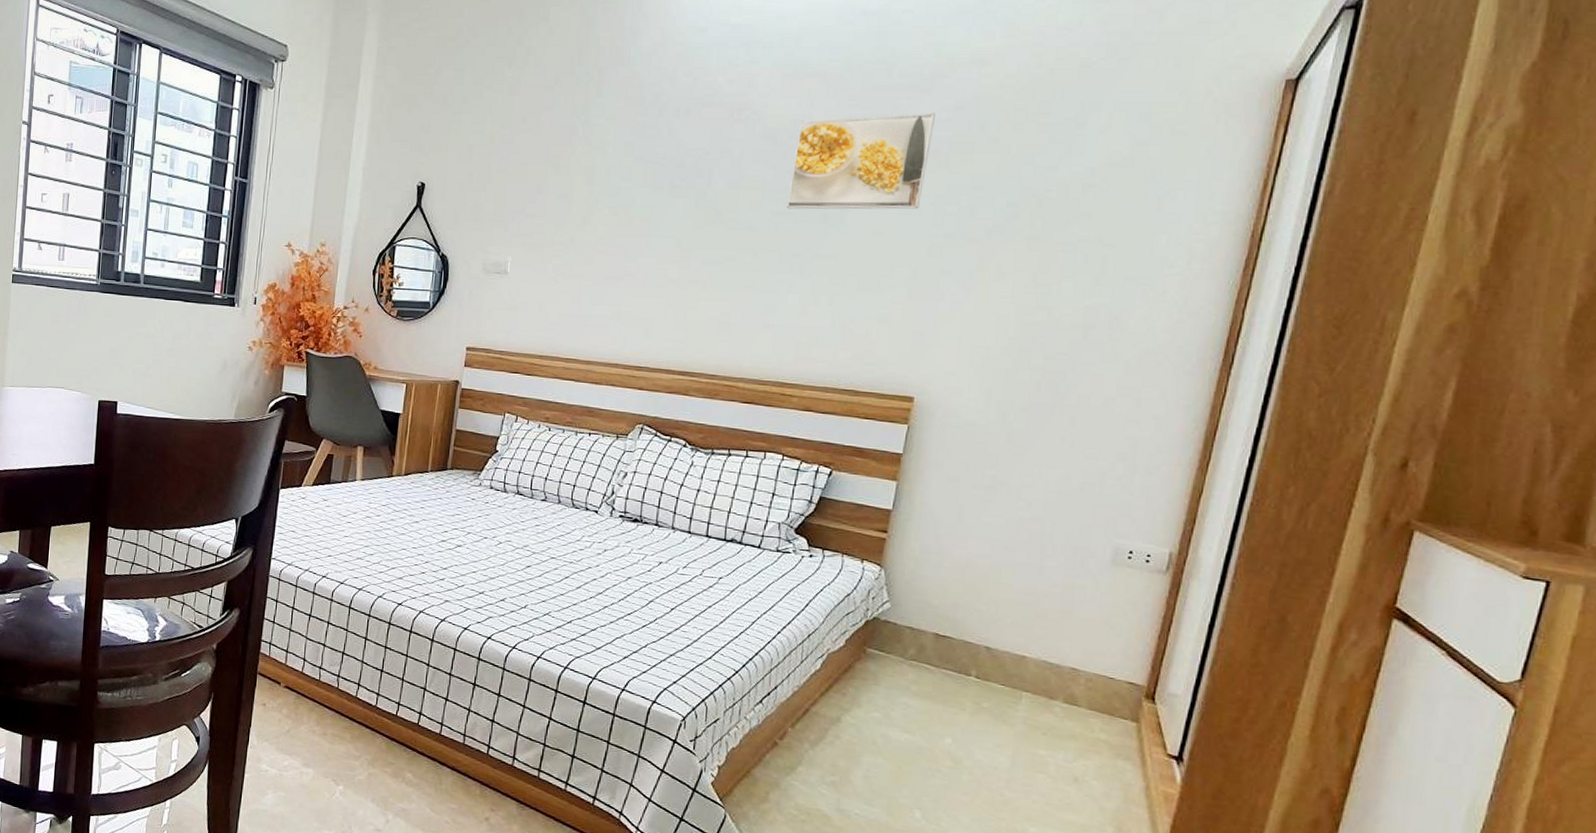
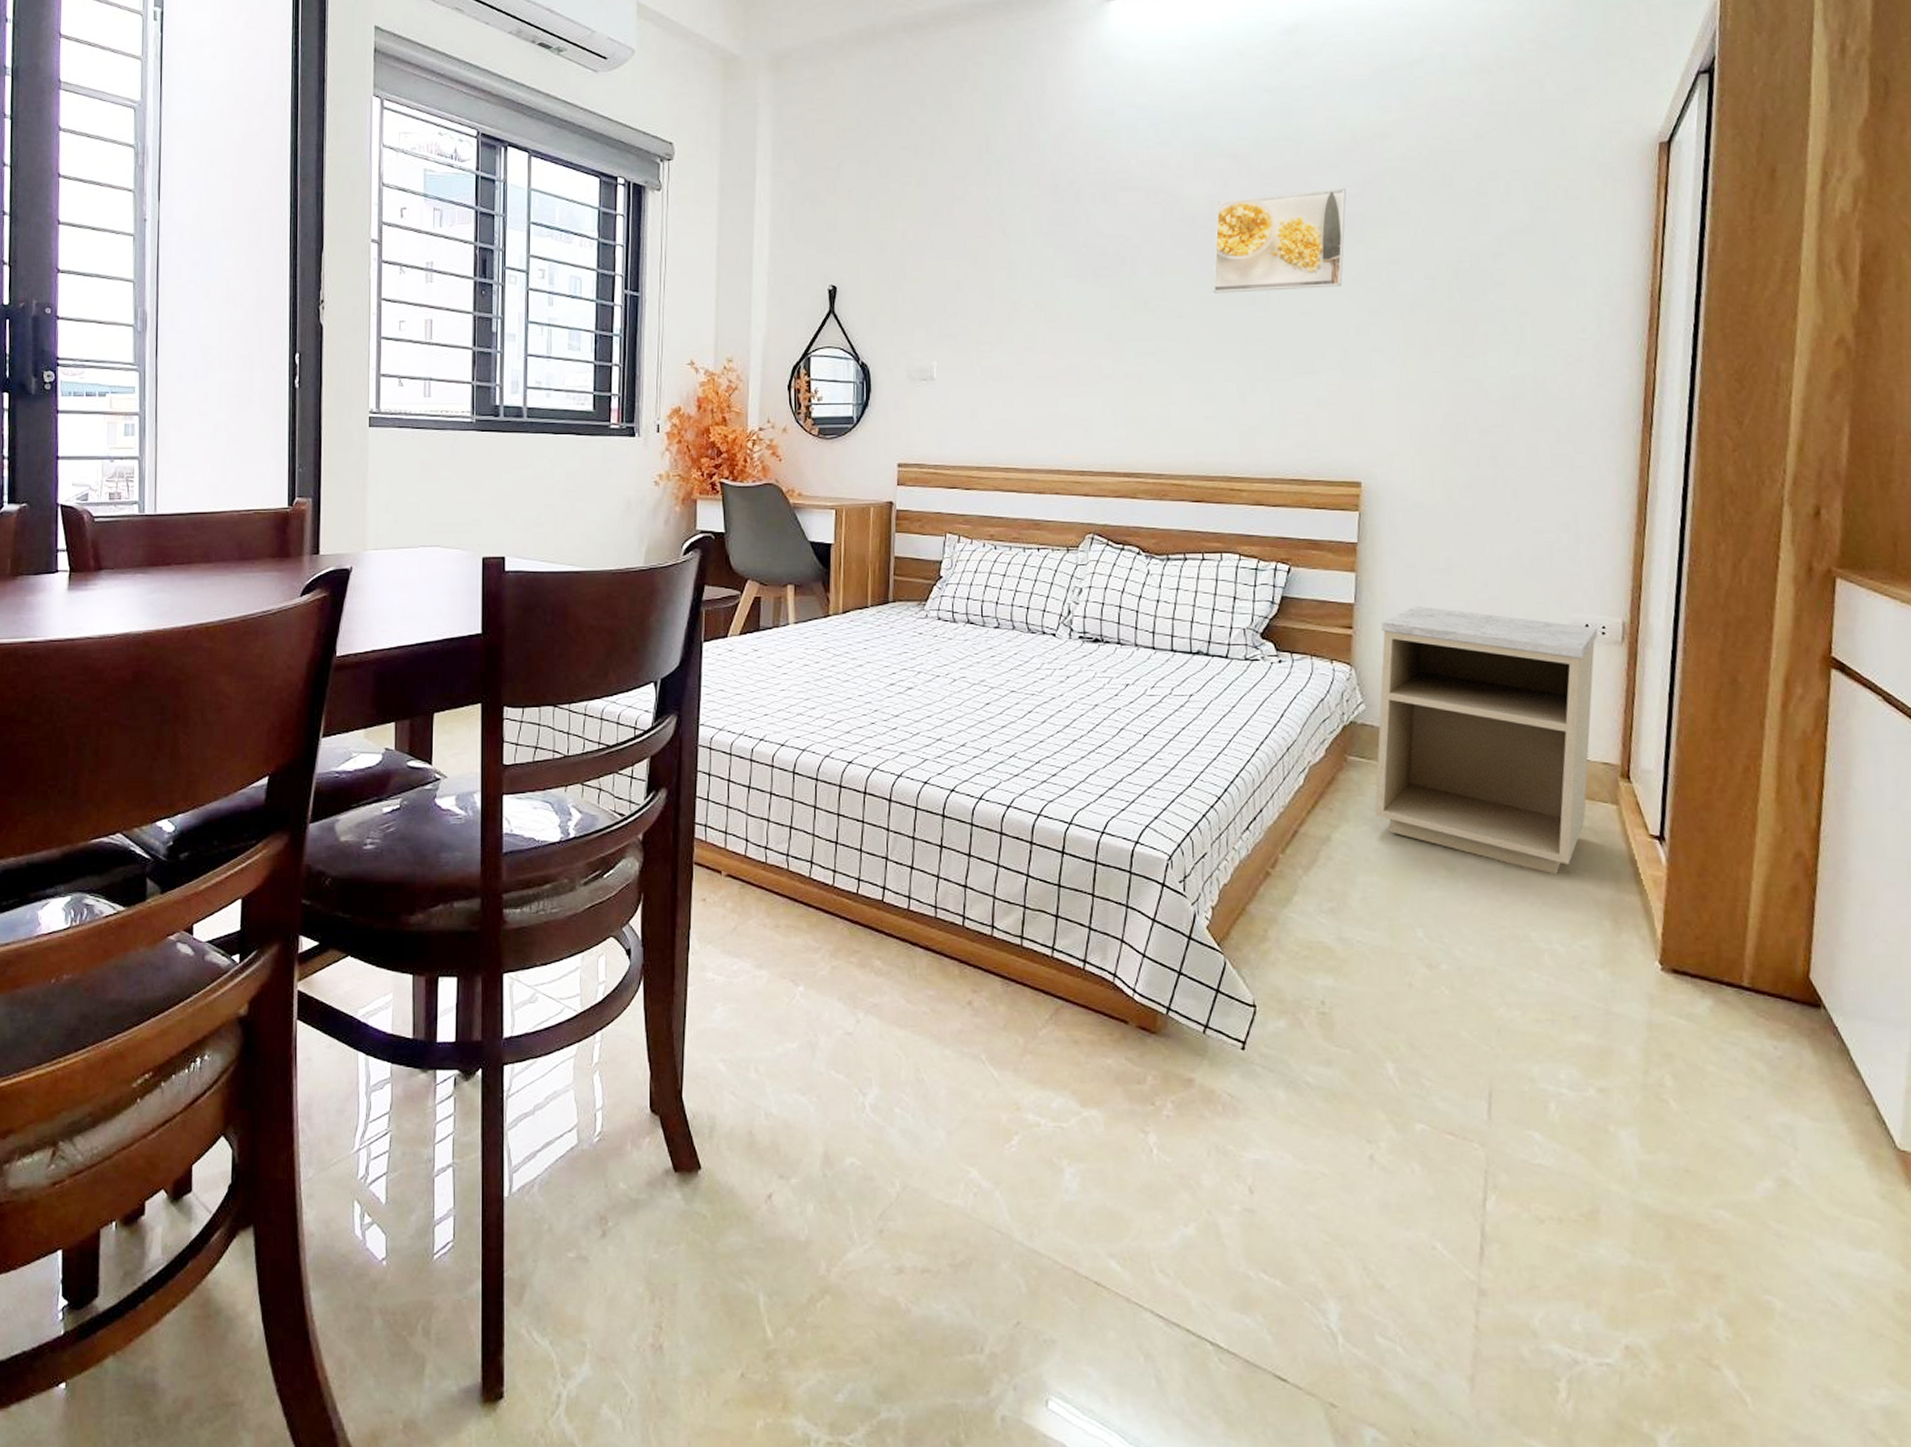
nightstand: none [887,517,1142,779] -> present [1375,605,1598,875]

